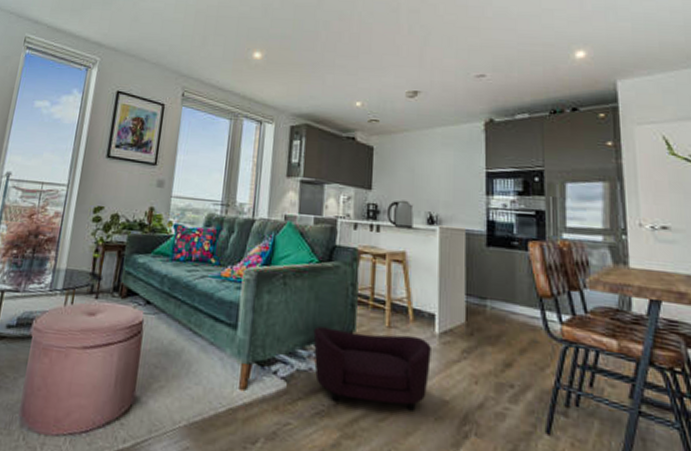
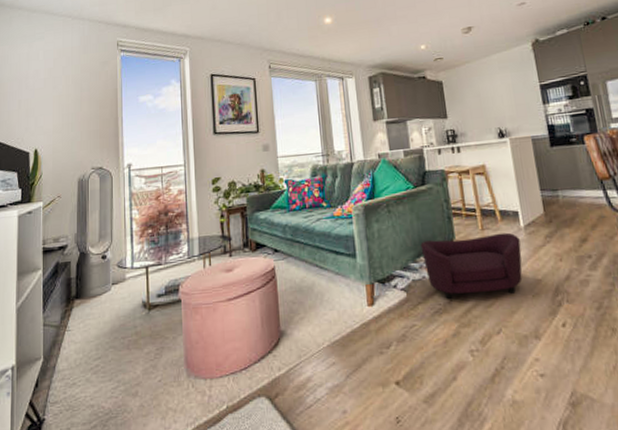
kettle: present [388,200,414,229] -> none [463,121,488,146]

